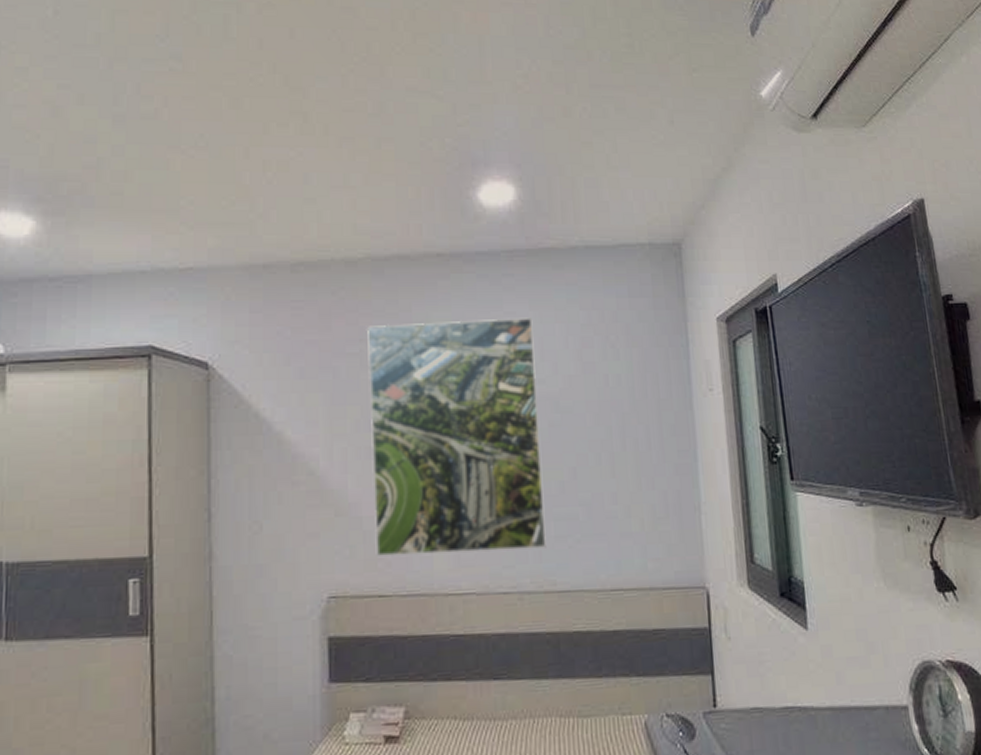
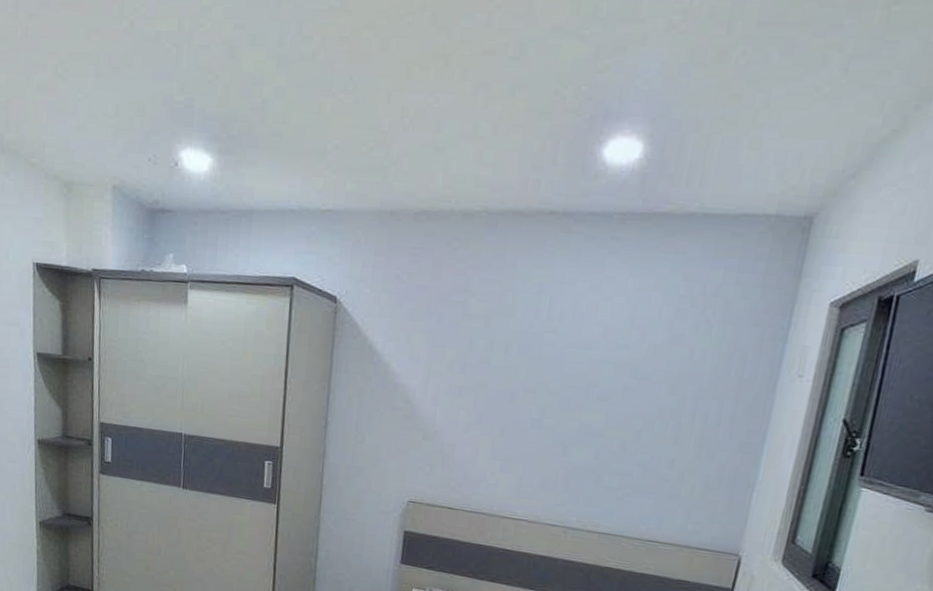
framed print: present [367,318,547,556] -> none [450,277,631,495]

